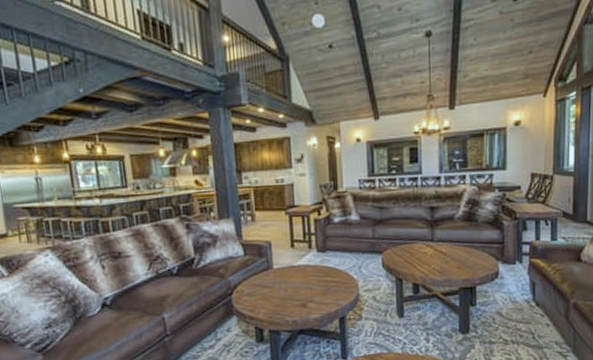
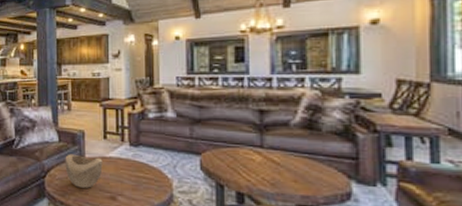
decorative bowl: none [252,266,292,300] -> present [65,154,103,188]

